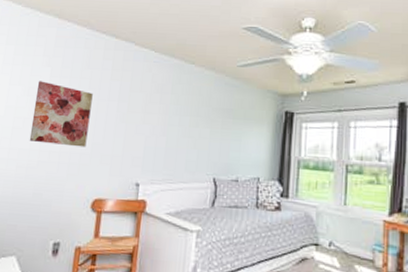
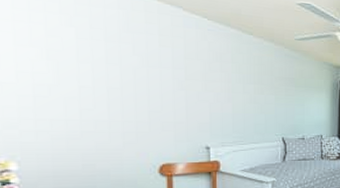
wall art: present [29,81,93,147] -> none [59,42,141,115]

